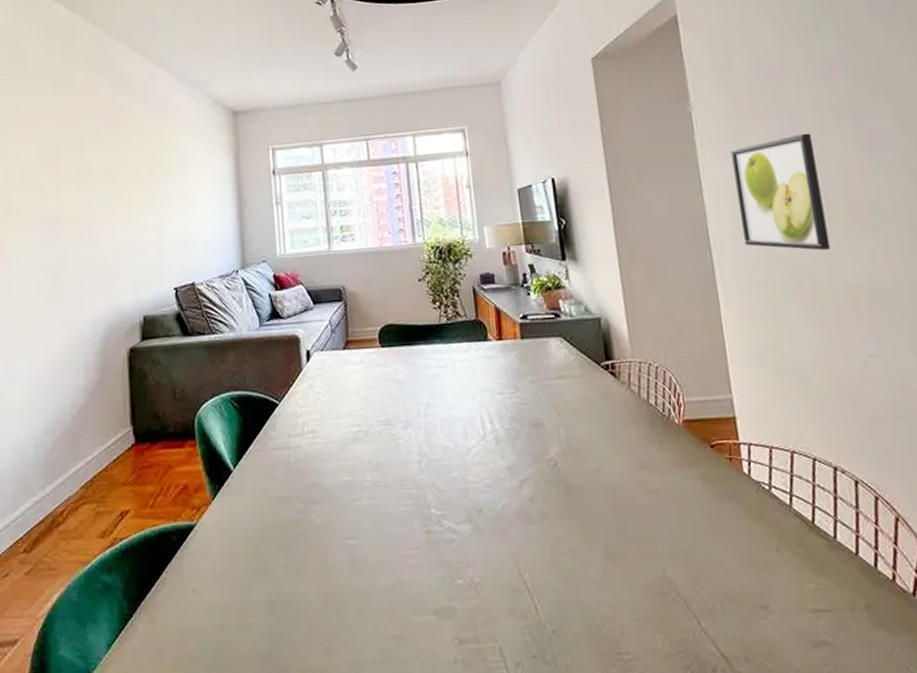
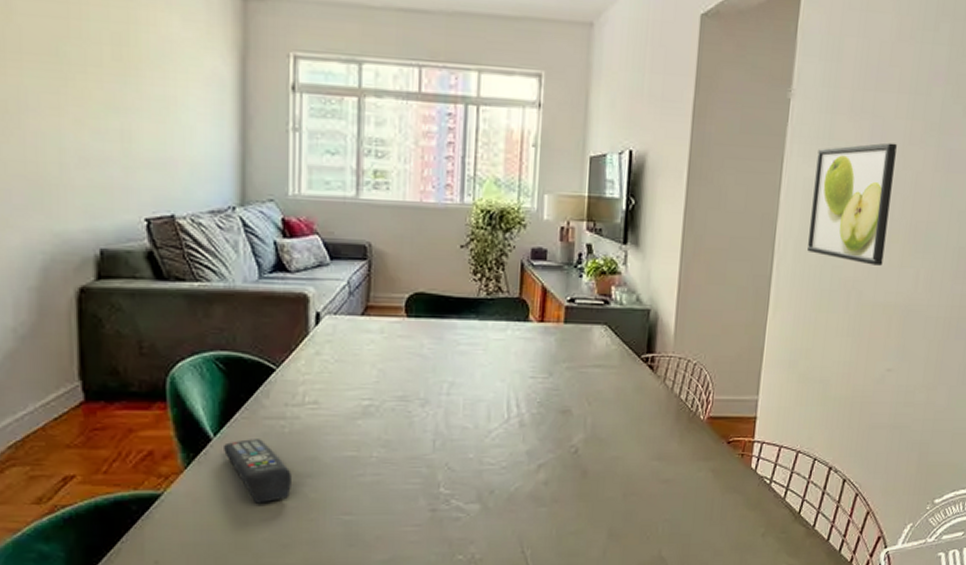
remote control: none [242,469,300,531] -> present [224,439,291,504]

